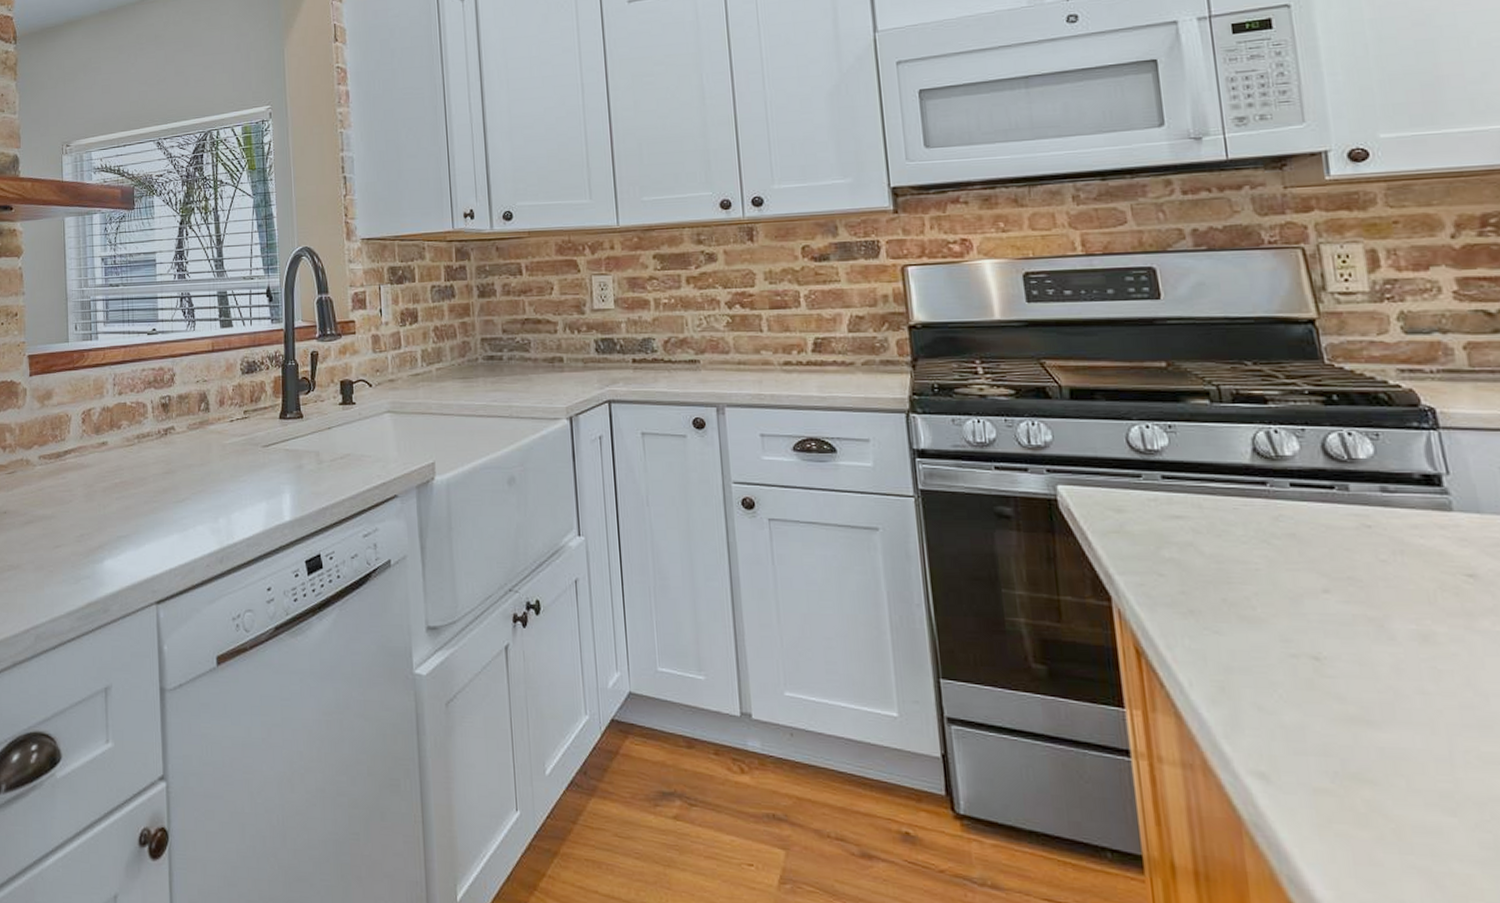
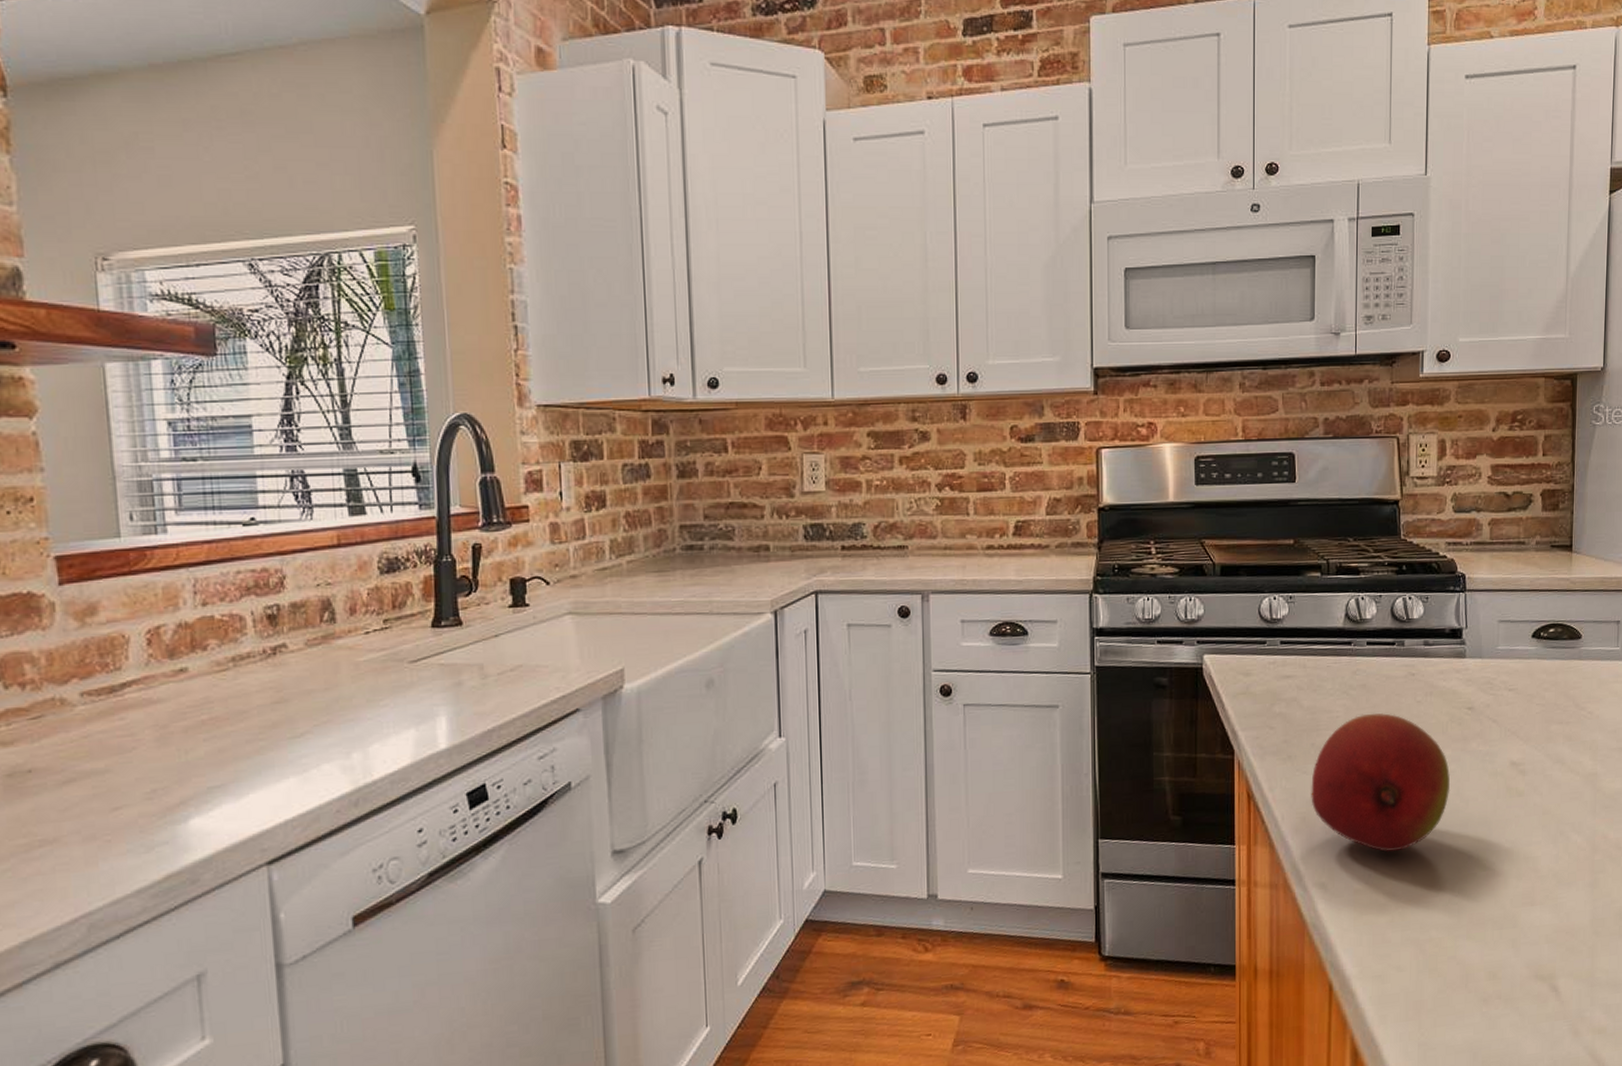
fruit: none [1227,569,1455,749] -> present [1311,713,1451,853]

